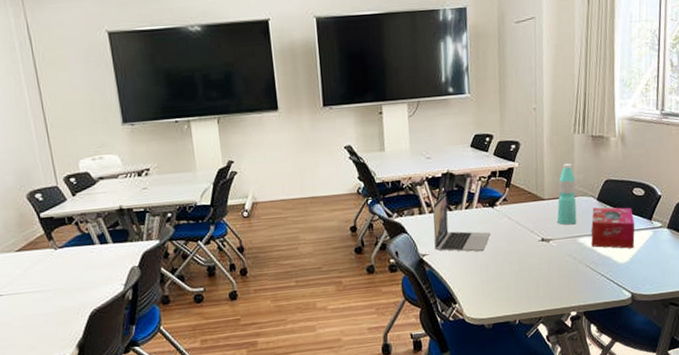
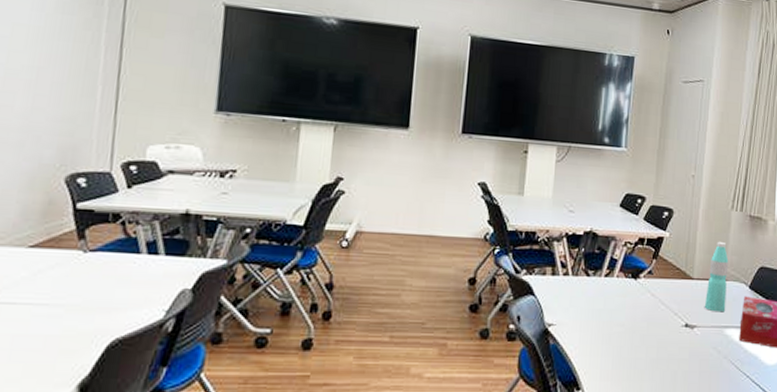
laptop: present [433,193,491,252] -> none [564,254,630,330]

